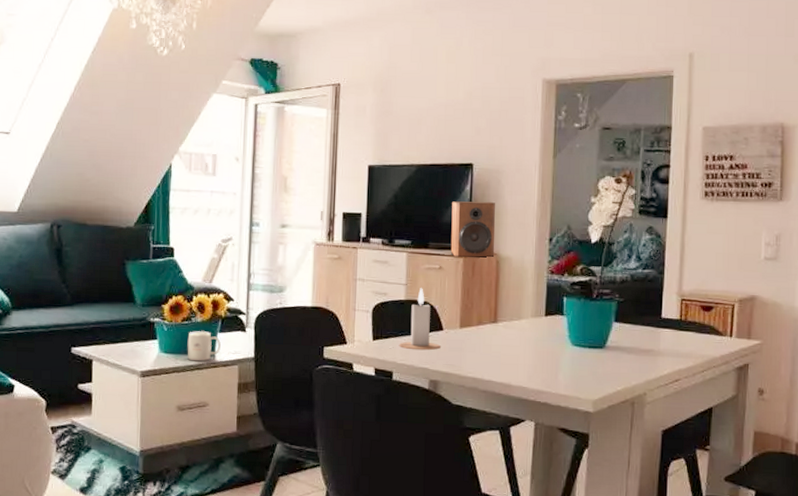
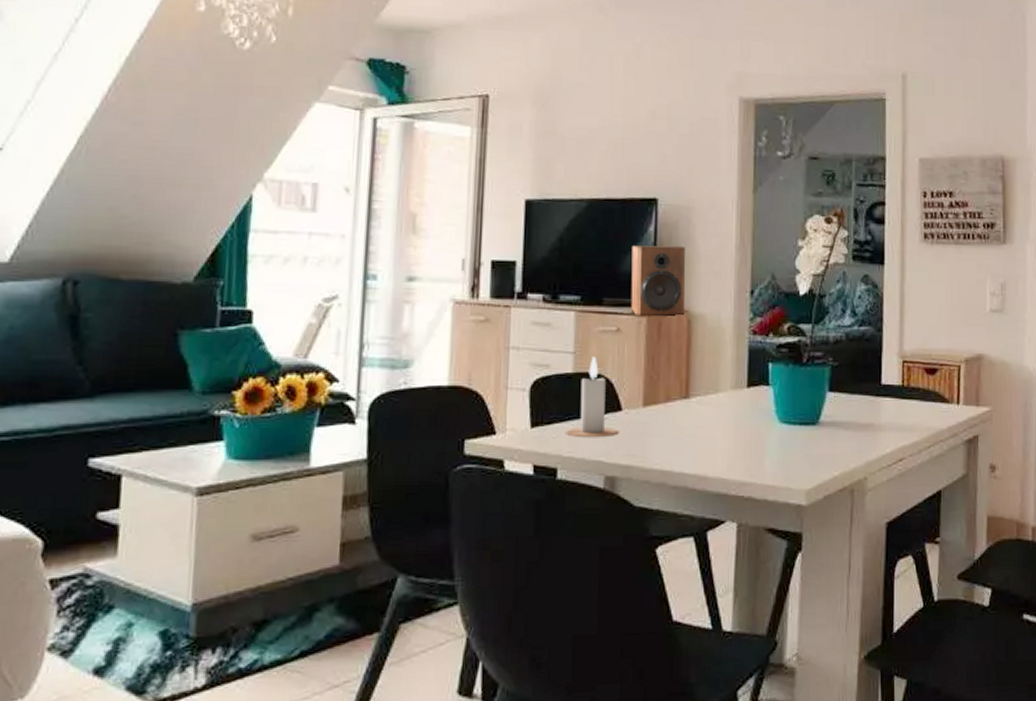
mug: present [187,331,221,362] -> none [268,426,319,469]

